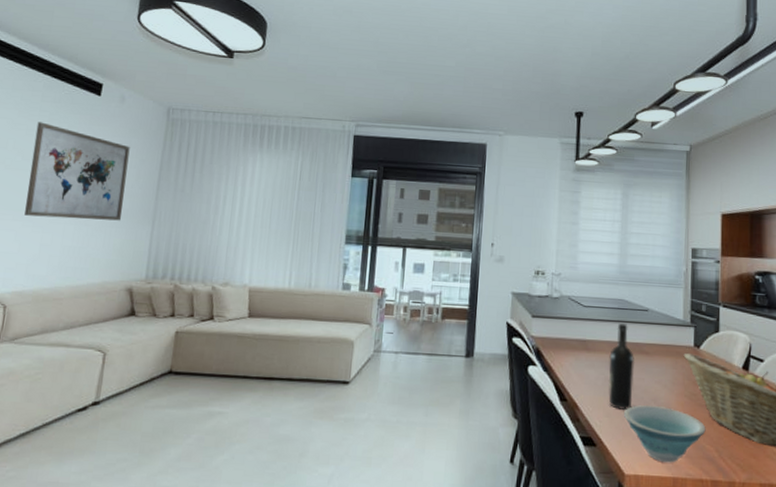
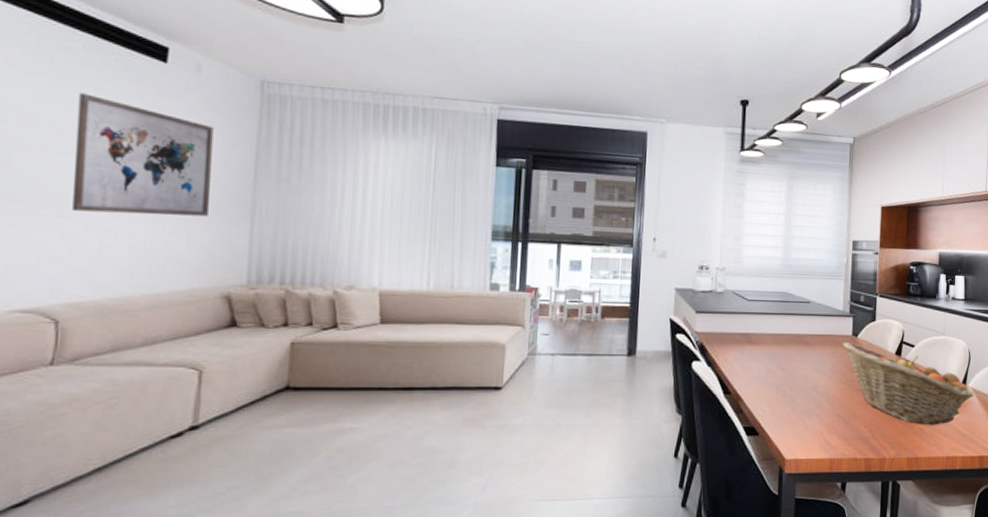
wine bottle: present [608,323,634,410] -> none [771,316,796,399]
bowl: present [624,405,706,463] -> none [786,394,861,446]

